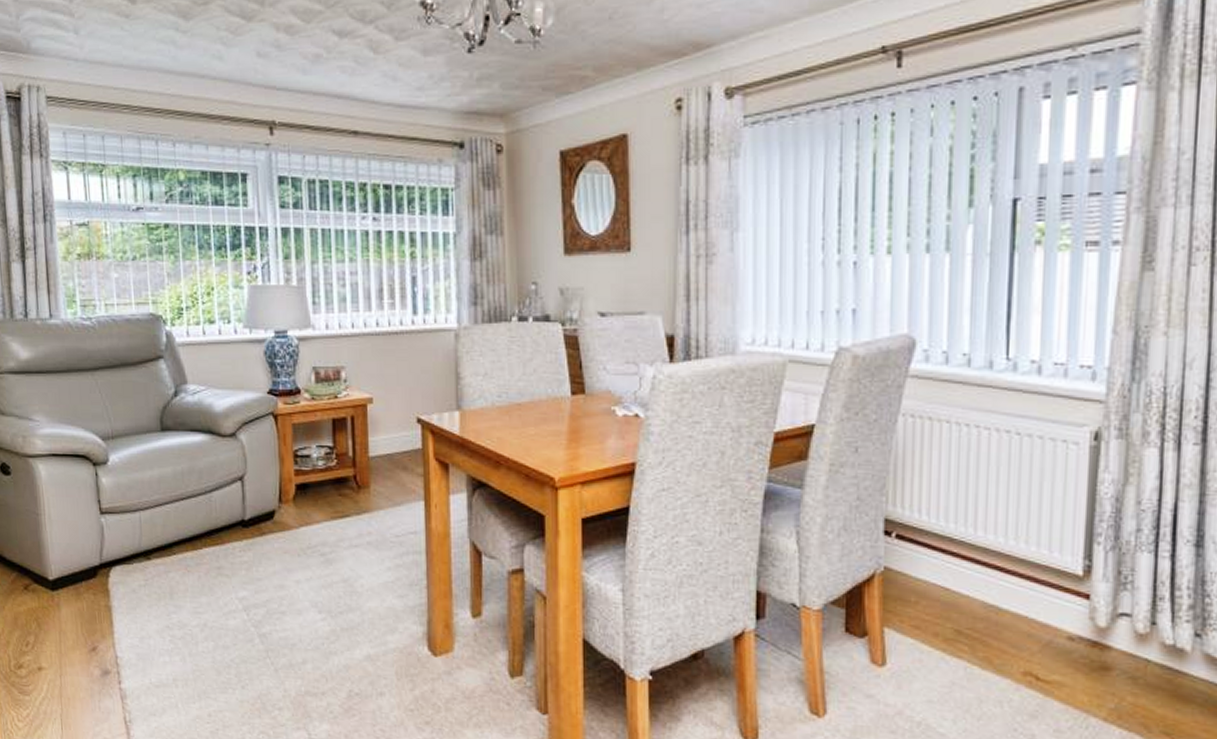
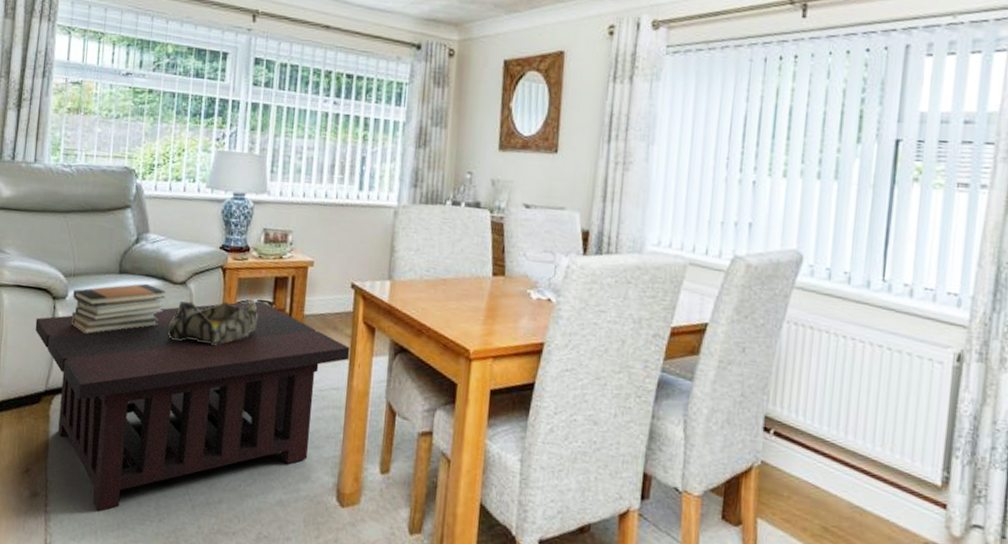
coffee table: none [78,447,424,684] -> present [35,301,350,512]
book stack: none [114,439,215,500] -> present [71,283,166,334]
decorative bowl: none [223,448,320,500] -> present [168,301,258,346]

